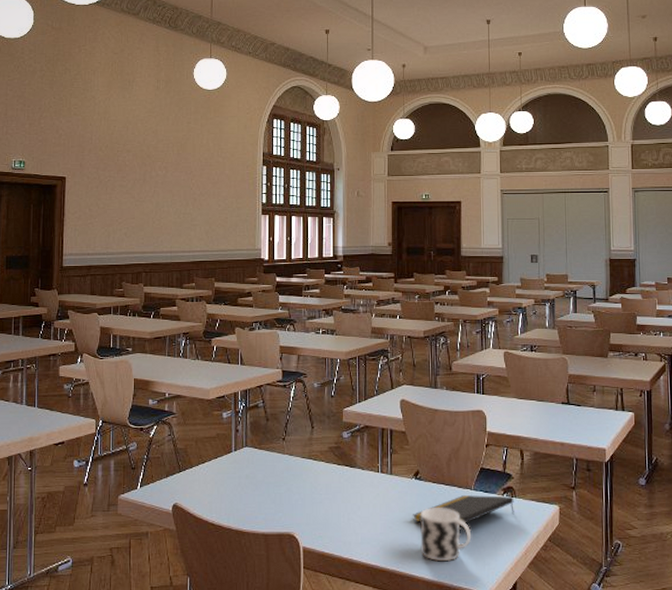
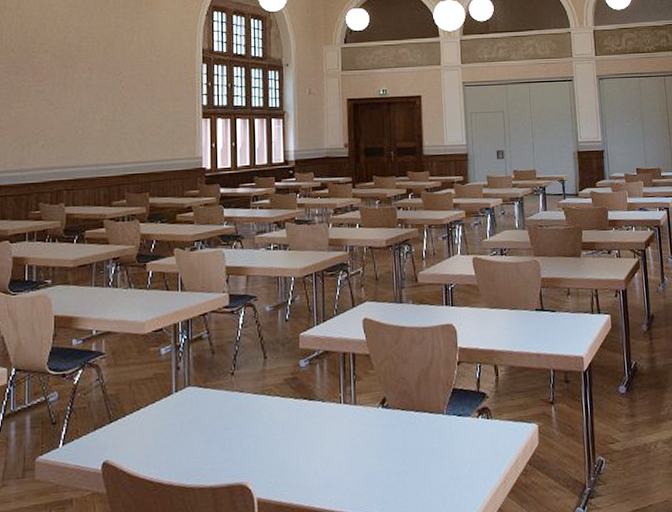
notepad: present [413,495,514,524] -> none [381,418,491,456]
cup: present [420,508,472,562] -> none [389,437,446,499]

